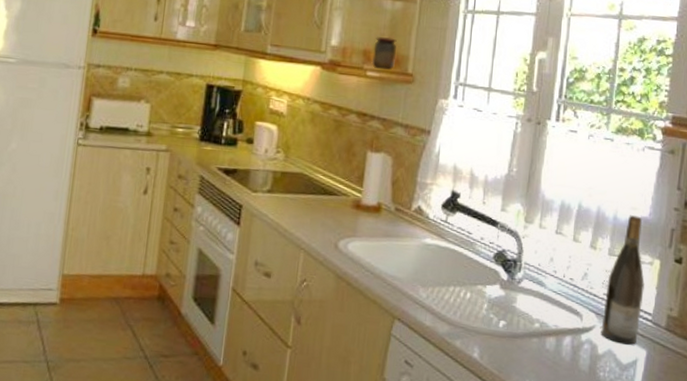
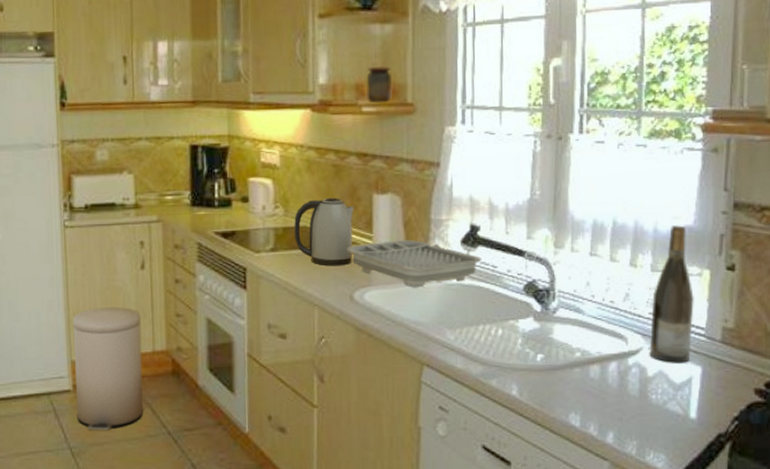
pedal bin: none [58,225,136,348] -> present [72,307,143,431]
kettle: none [291,149,349,215] -> present [294,197,354,266]
dish rack: none [337,196,459,244] -> present [347,240,483,288]

